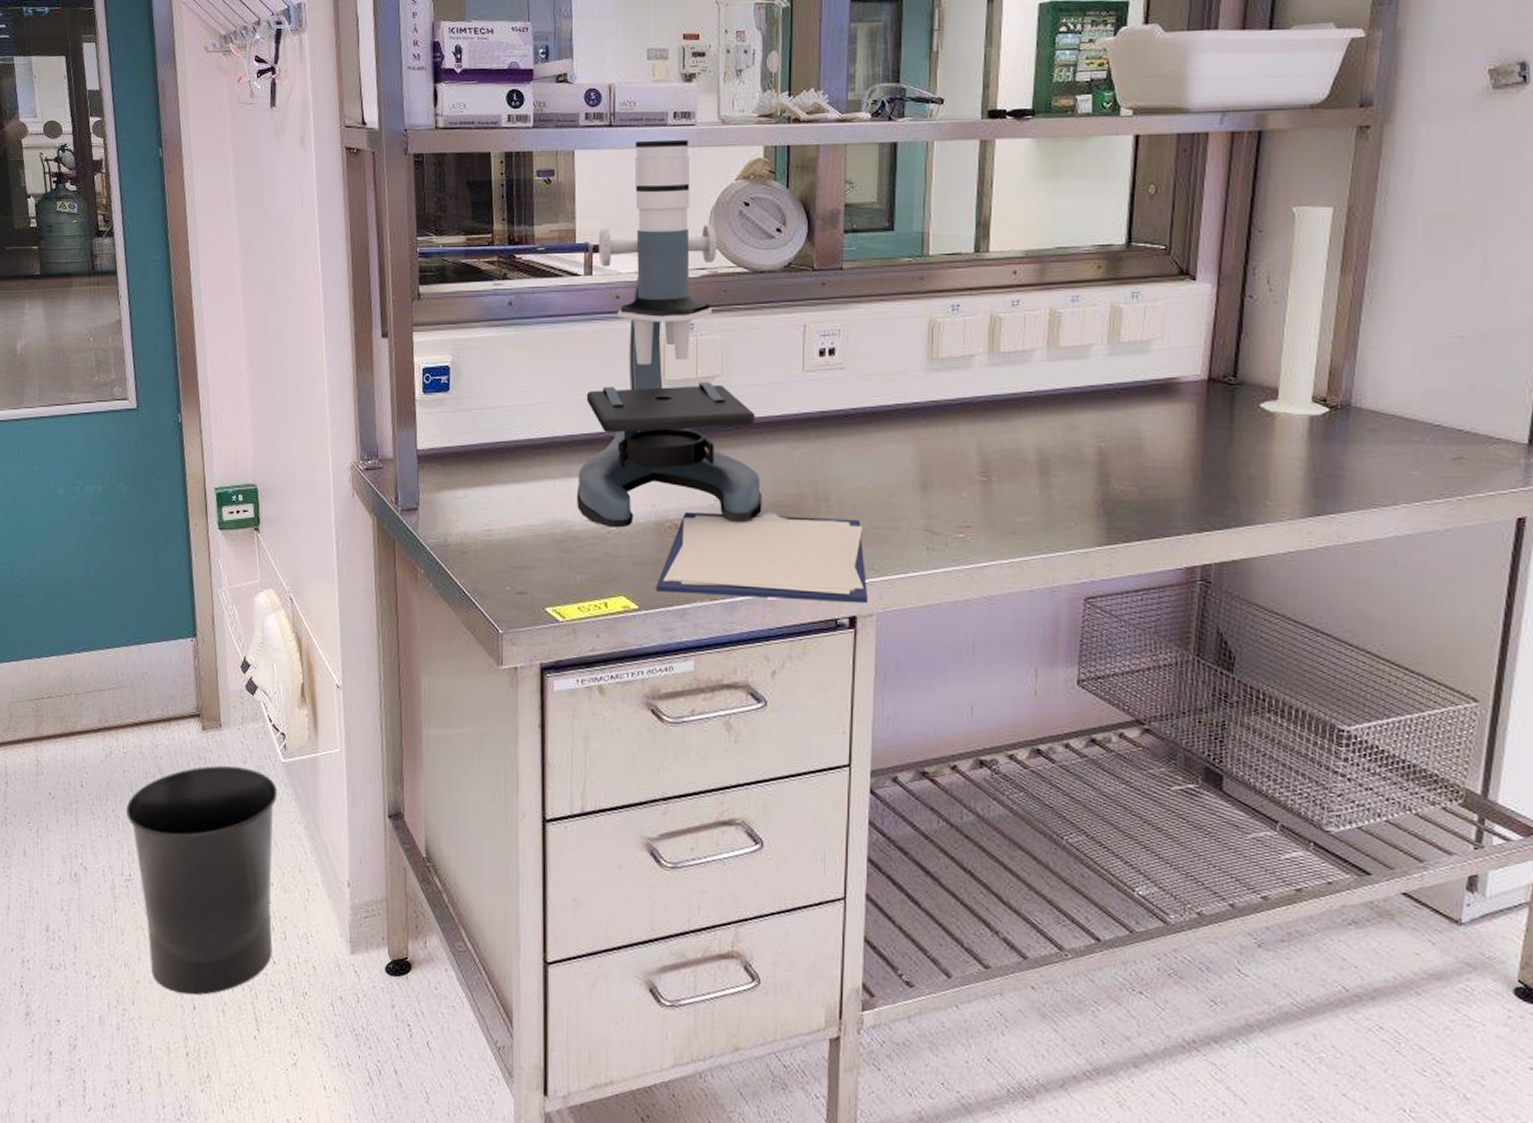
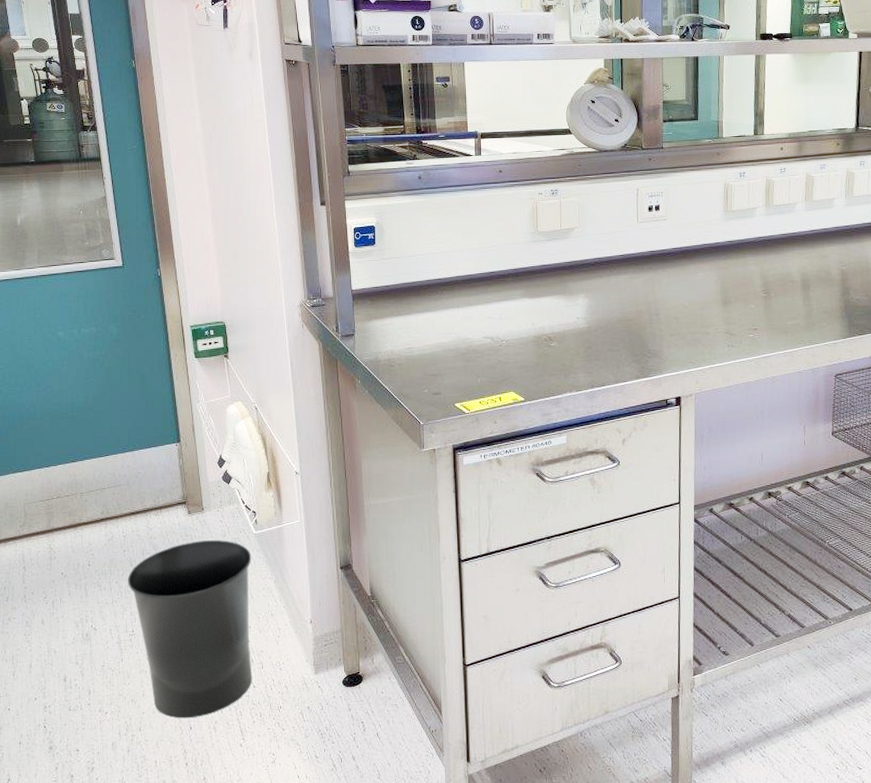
microscope: present [577,139,762,528] -> none [475,54,612,342]
notepad: present [656,511,869,604] -> none [537,325,689,388]

